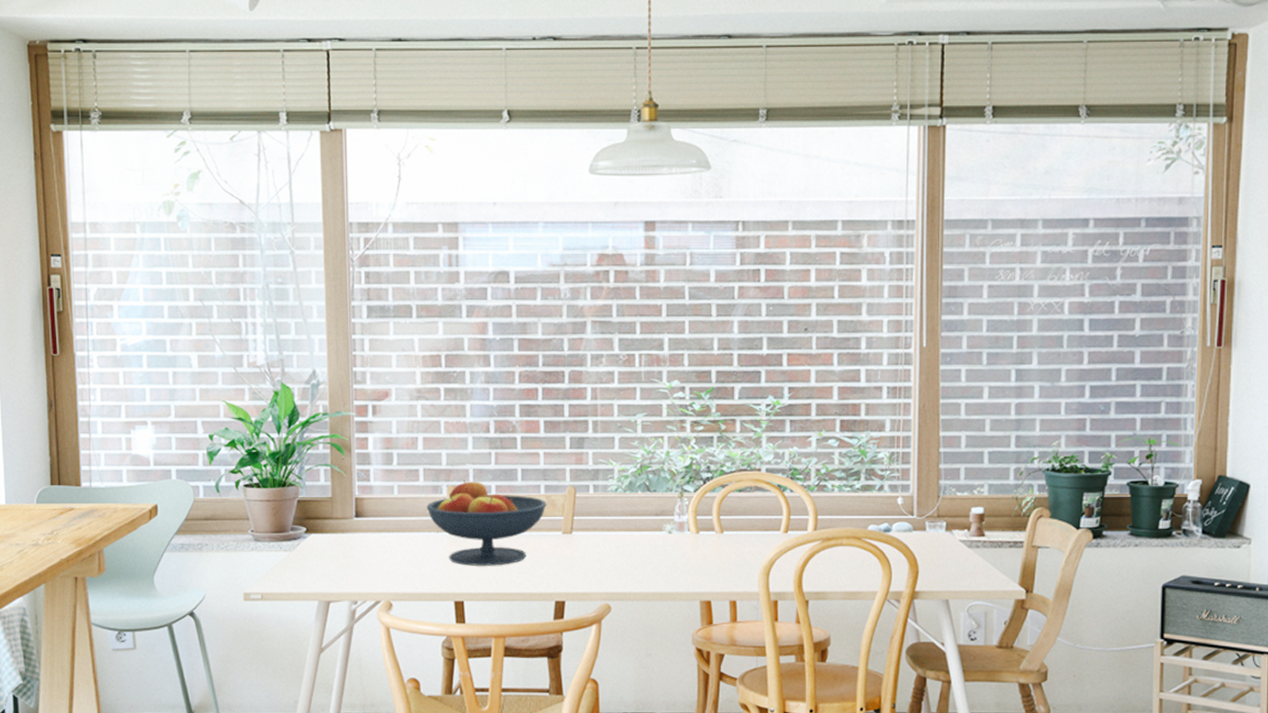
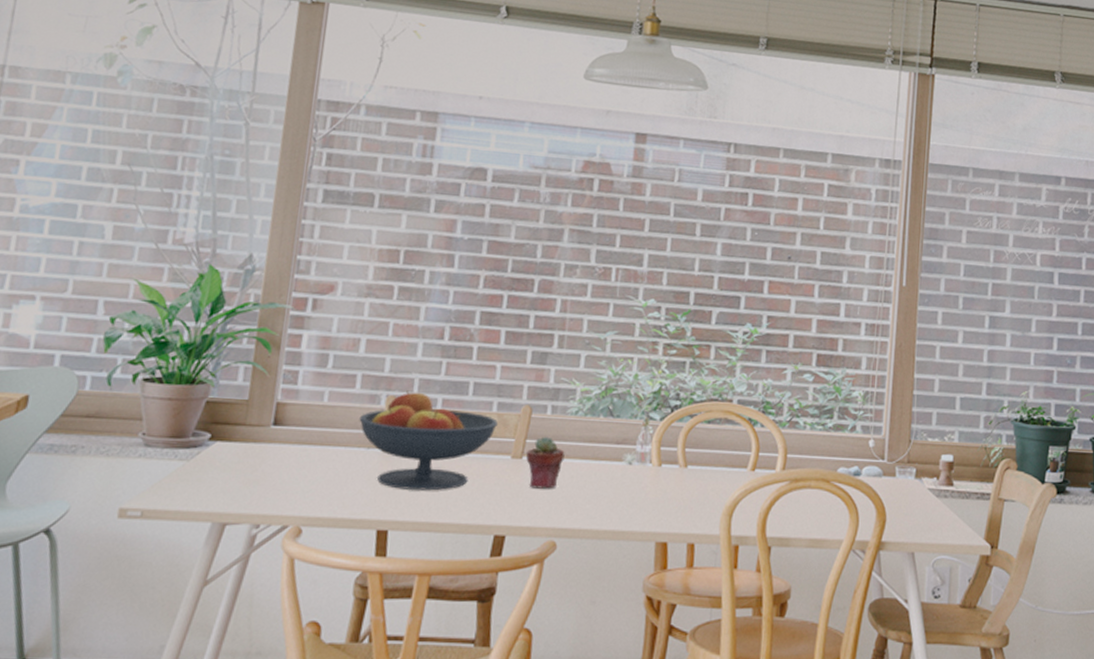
potted succulent: none [576,513,610,559] -> present [526,436,565,489]

